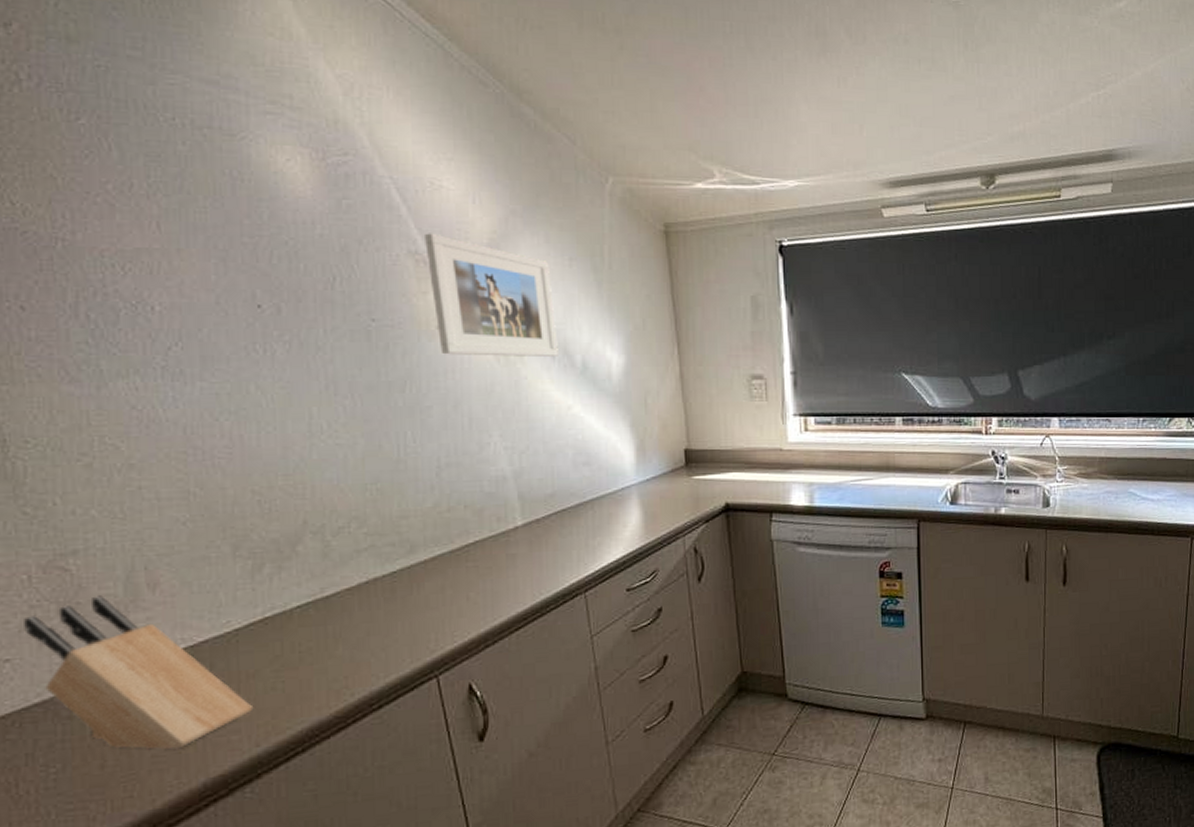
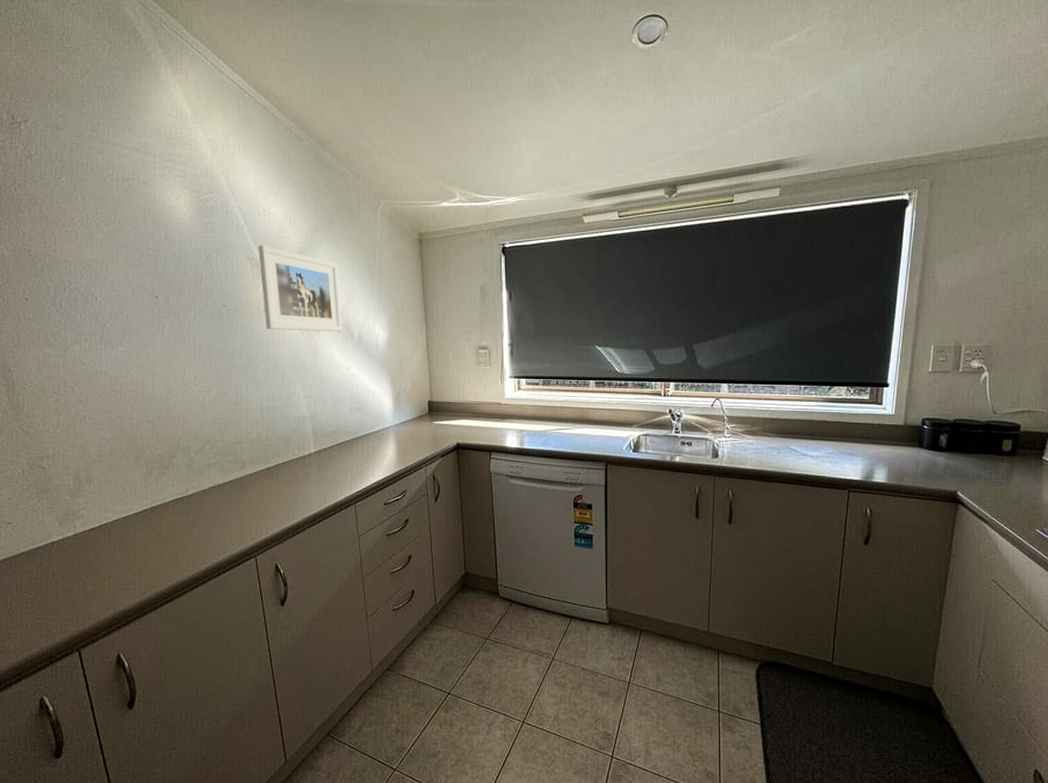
knife block: present [24,595,254,750] -> none [19,485,144,591]

